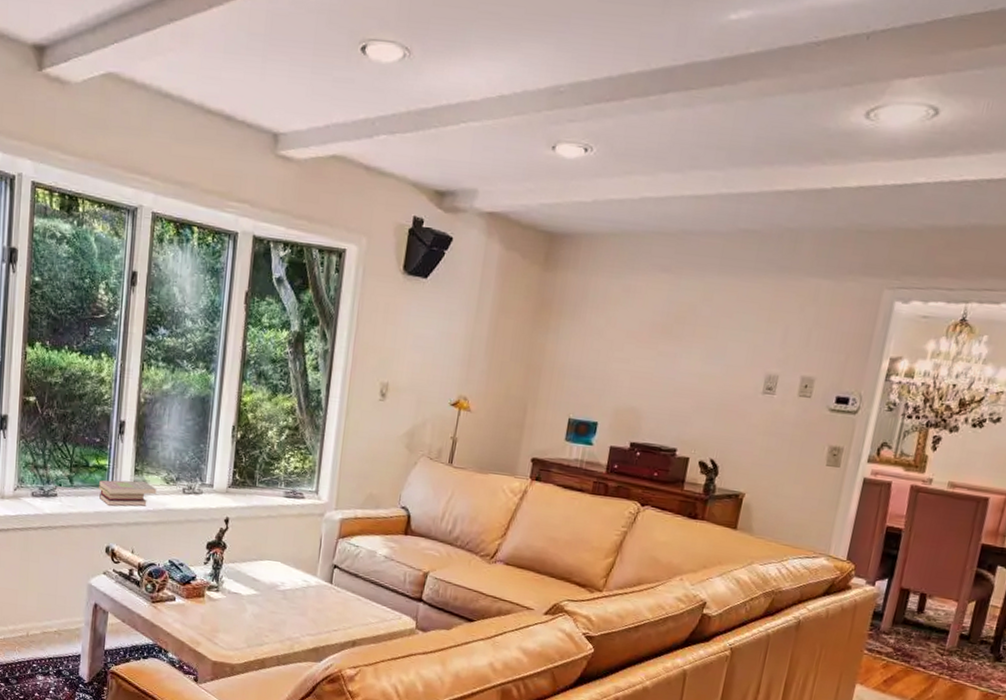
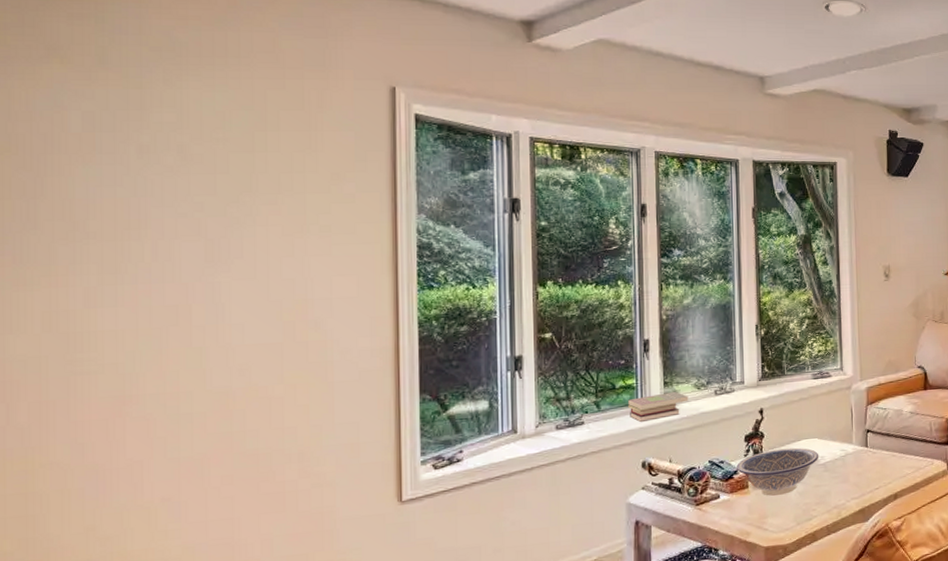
decorative bowl: none [195,563,280,613] -> present [737,447,819,496]

